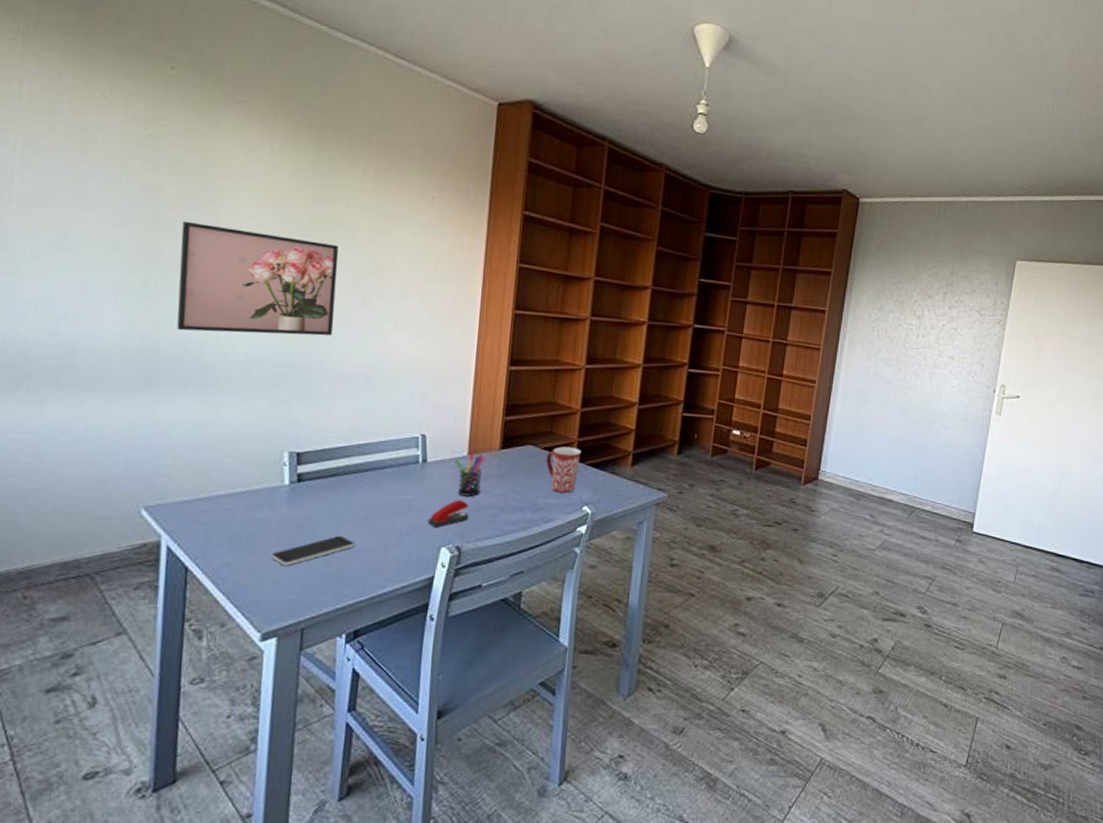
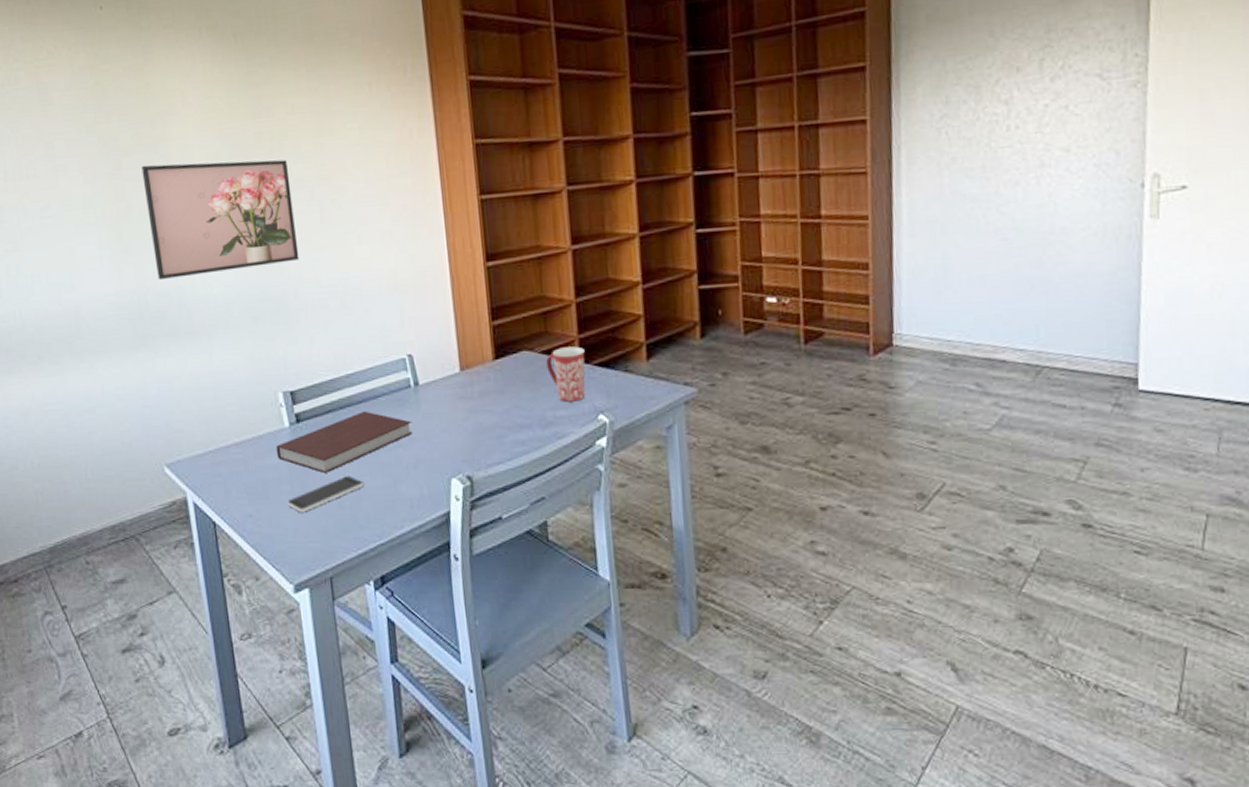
notebook: none [269,478,413,531] -> present [276,410,412,473]
stapler: present [427,500,469,527] -> none [431,423,474,457]
pen holder: present [454,451,484,497] -> none [447,366,481,419]

